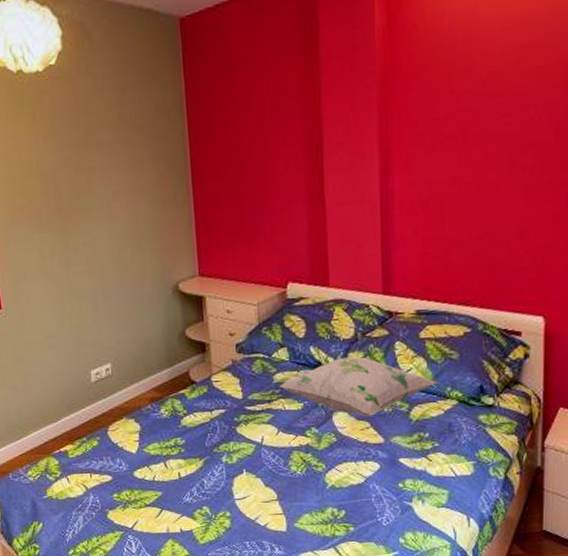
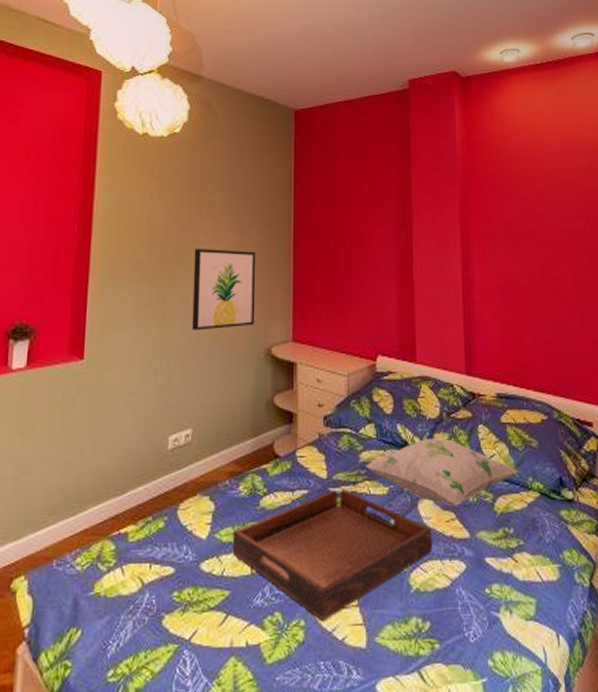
wall art: none [89,188,160,274] -> present [191,249,256,330]
serving tray: none [159,407,347,513] -> present [232,489,433,621]

